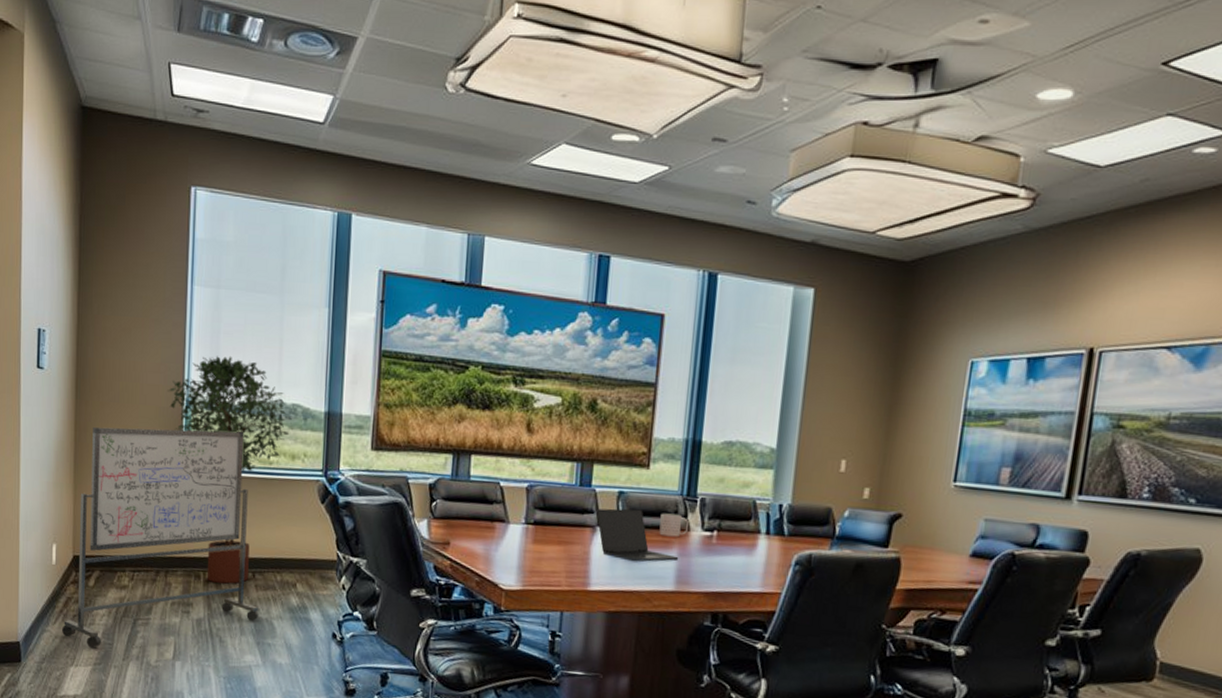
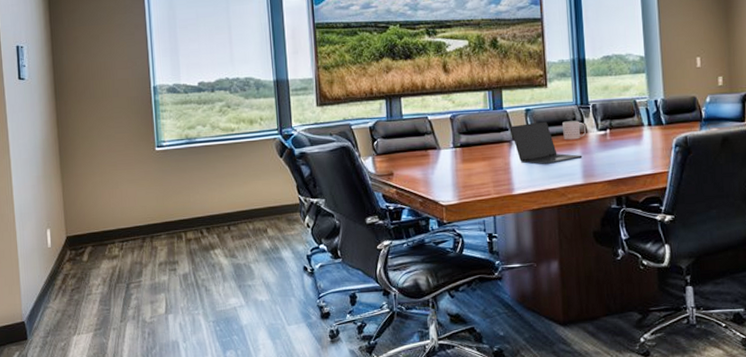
whiteboard: present [62,427,259,648] -> none [63,108,238,316]
potted tree: present [167,355,290,584] -> none [136,45,246,240]

